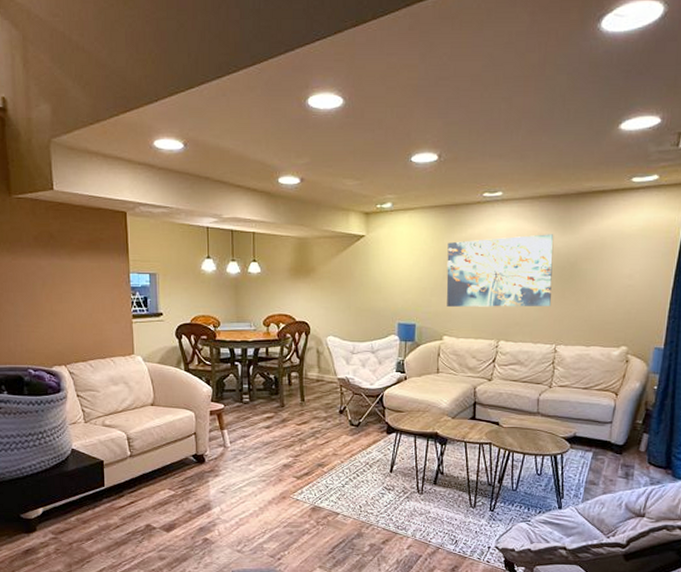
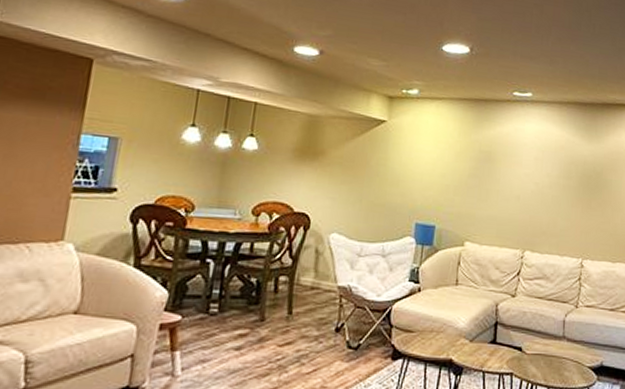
wall art: present [446,234,554,307] -> none [471,138,581,216]

